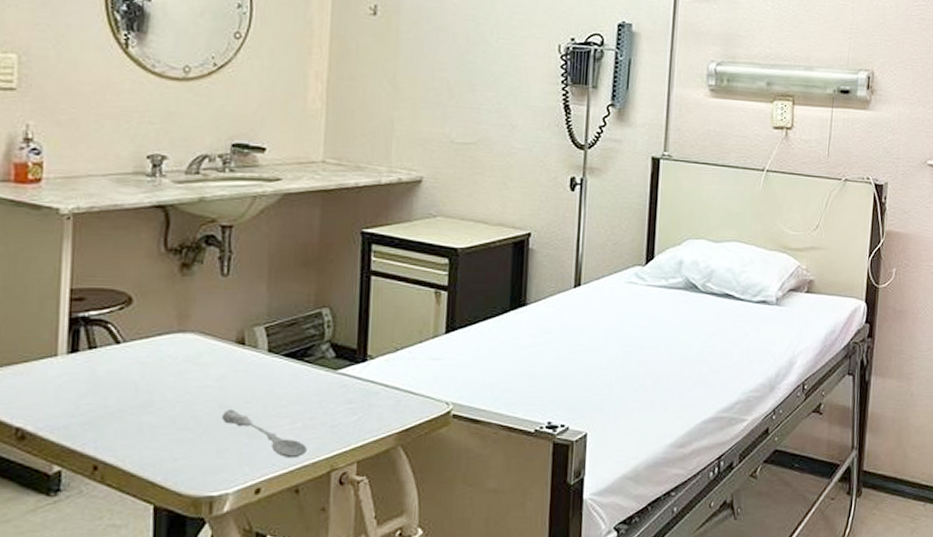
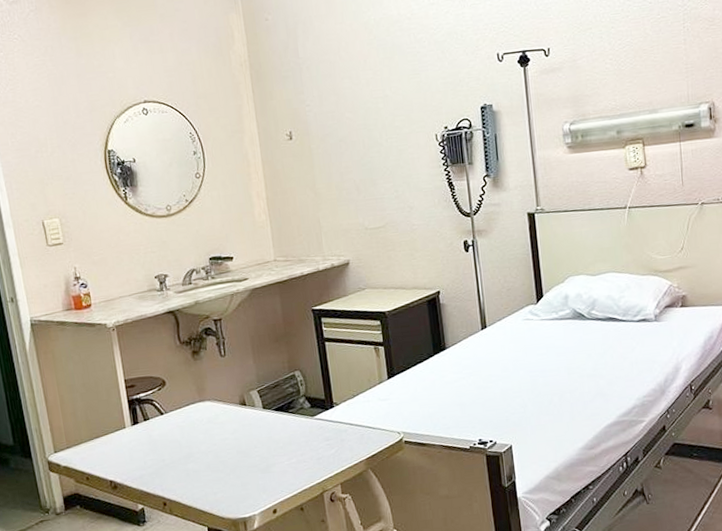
soupspoon: present [221,408,307,458] -> none [240,453,304,486]

